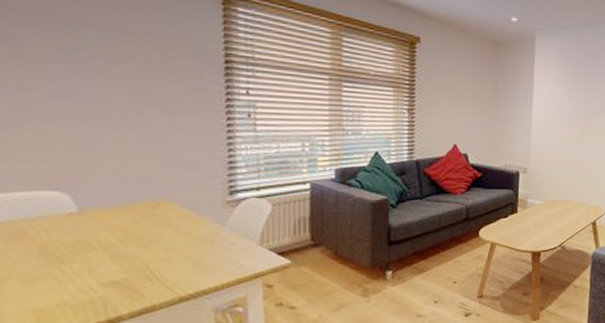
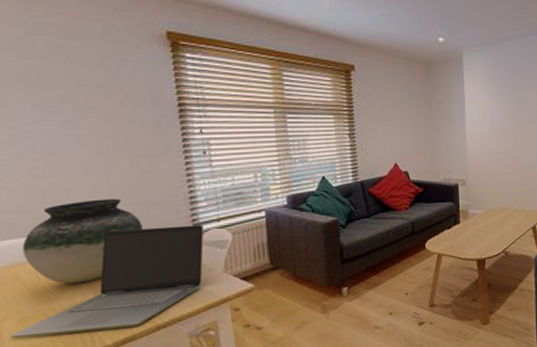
laptop: none [11,190,242,301] -> present [10,224,205,339]
vase: none [34,155,173,246] -> present [22,198,143,284]

